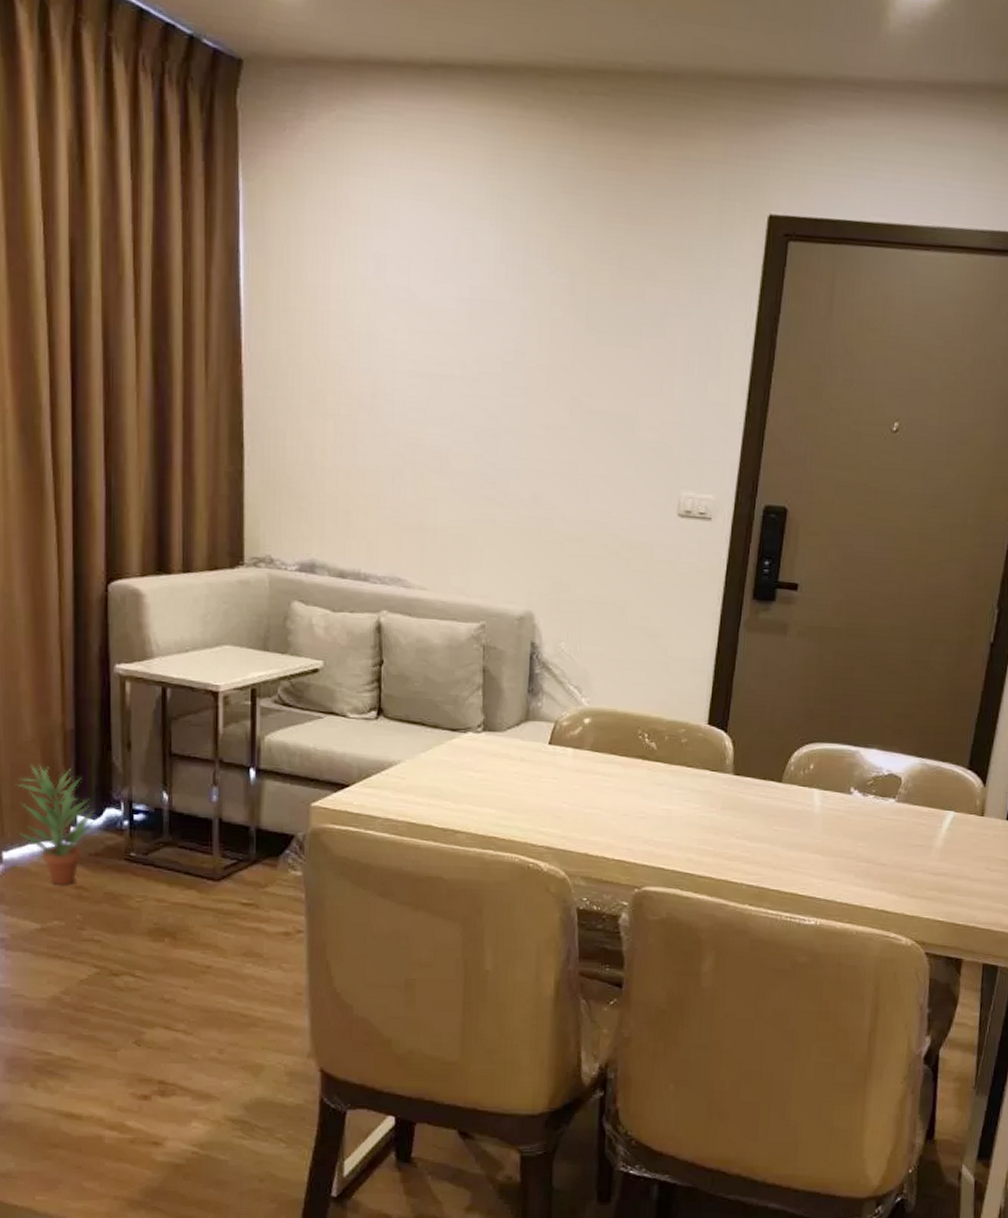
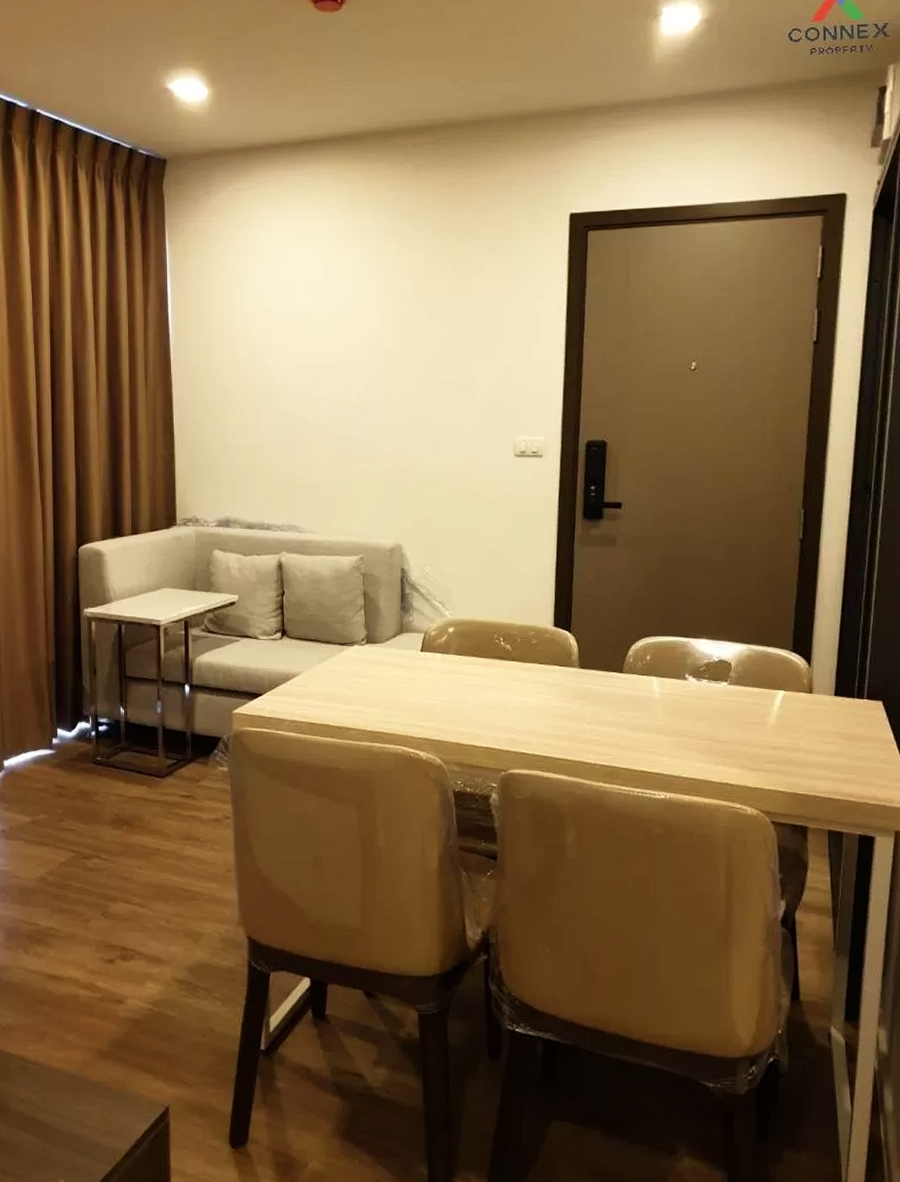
potted plant: present [15,764,95,886] -> none [13,690,70,786]

